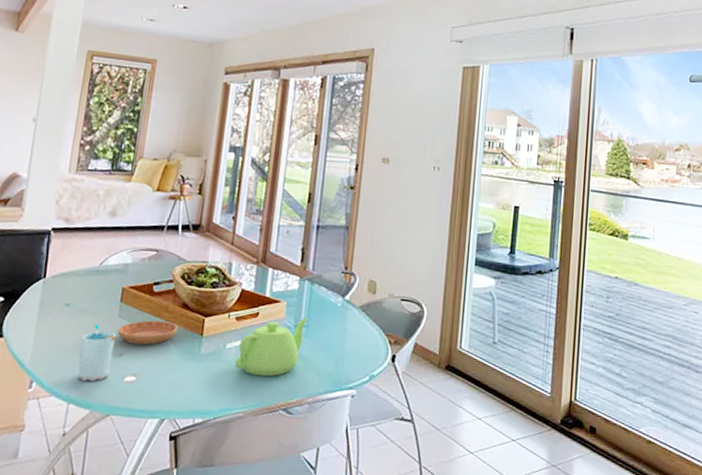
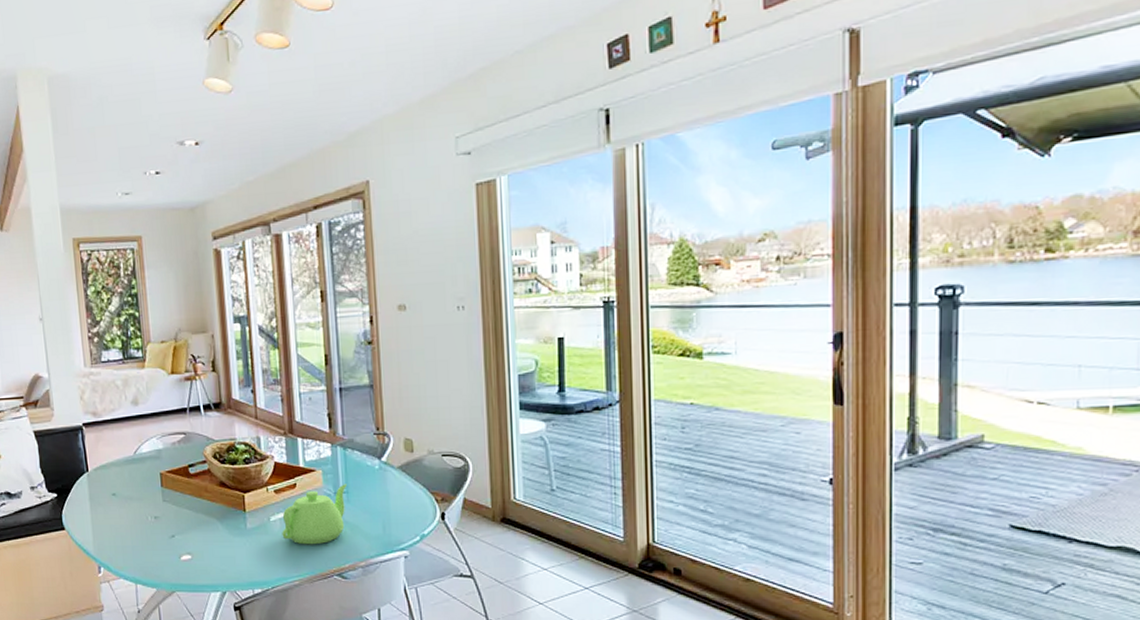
cup: present [78,324,117,382] -> none [133,510,167,563]
saucer: present [117,320,179,345] -> none [164,501,221,526]

